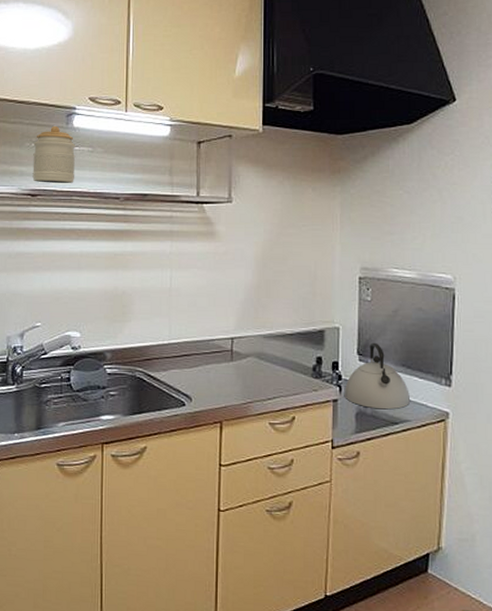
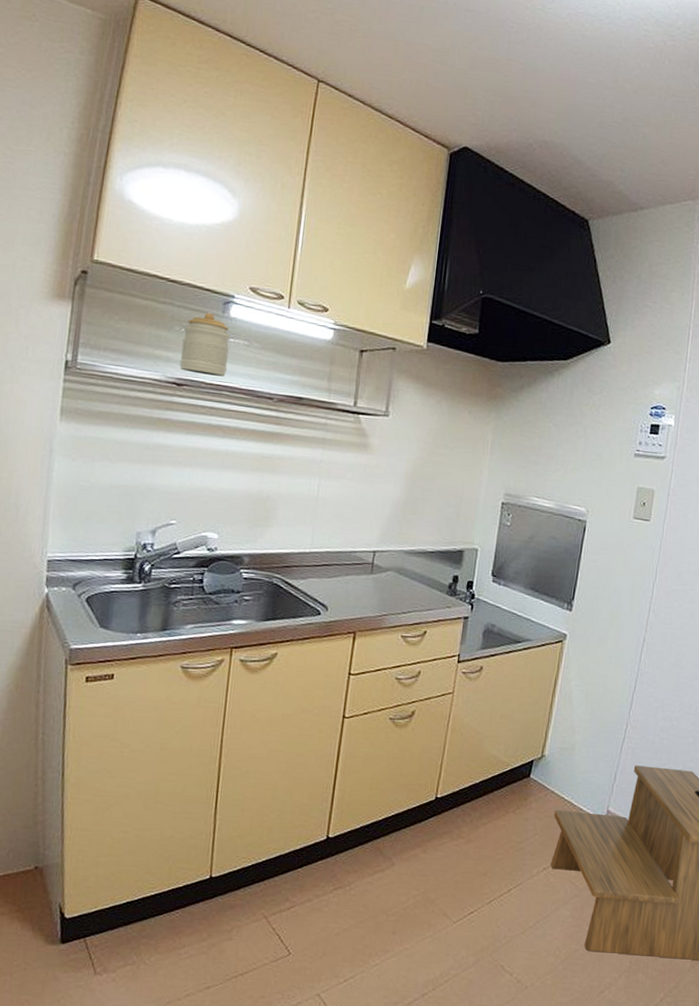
kettle: present [344,342,411,410] -> none [474,565,535,629]

